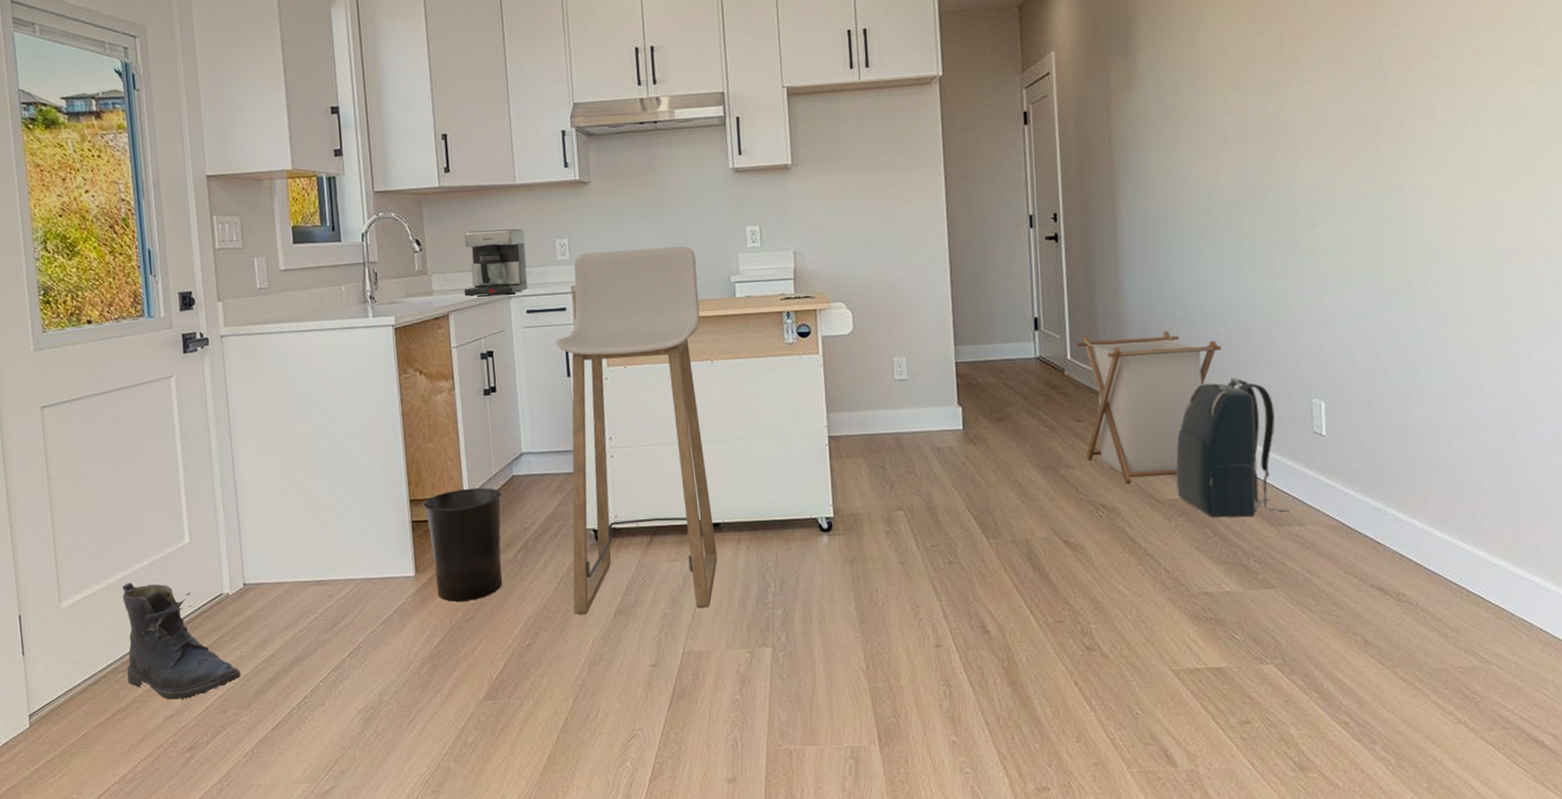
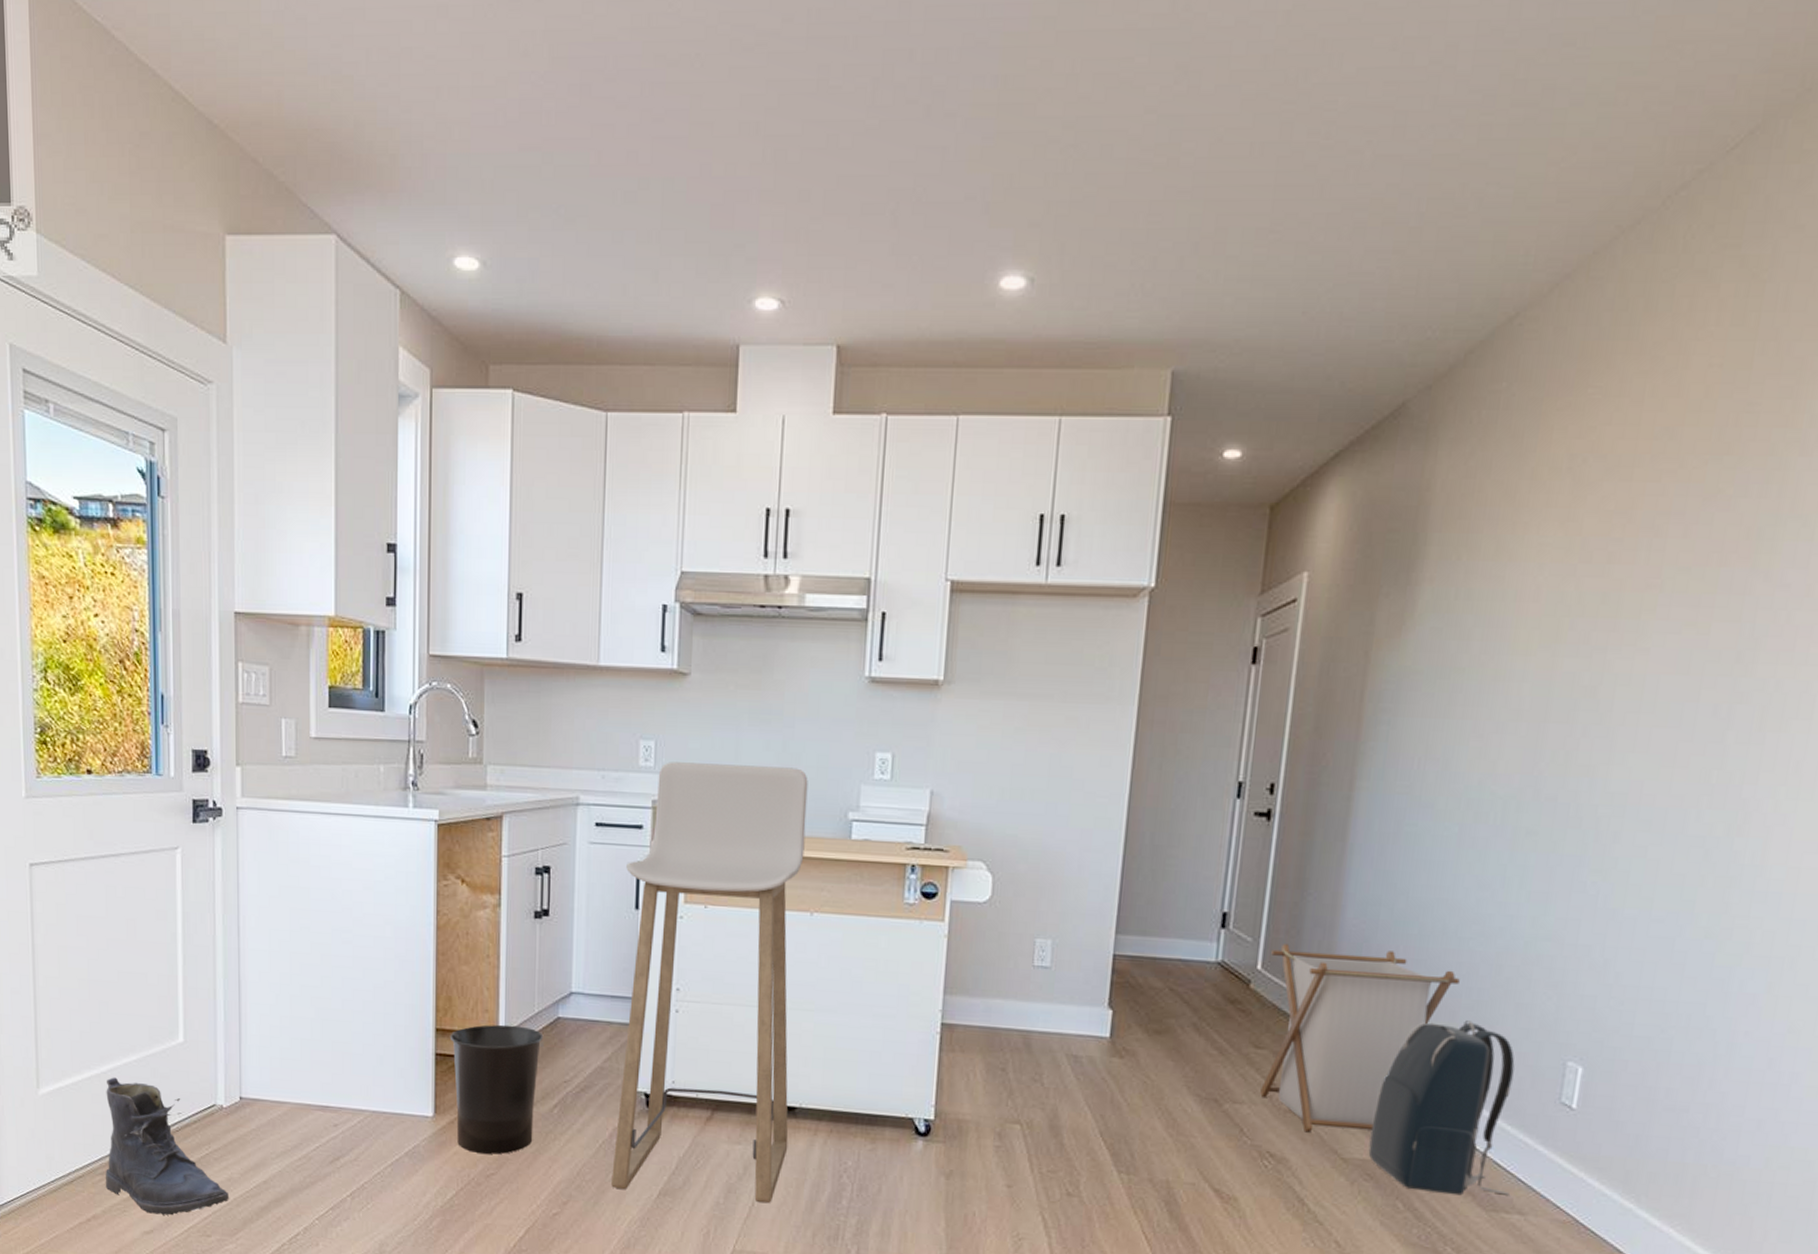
coffee maker: present [464,228,528,297] -> none [523,717,603,801]

